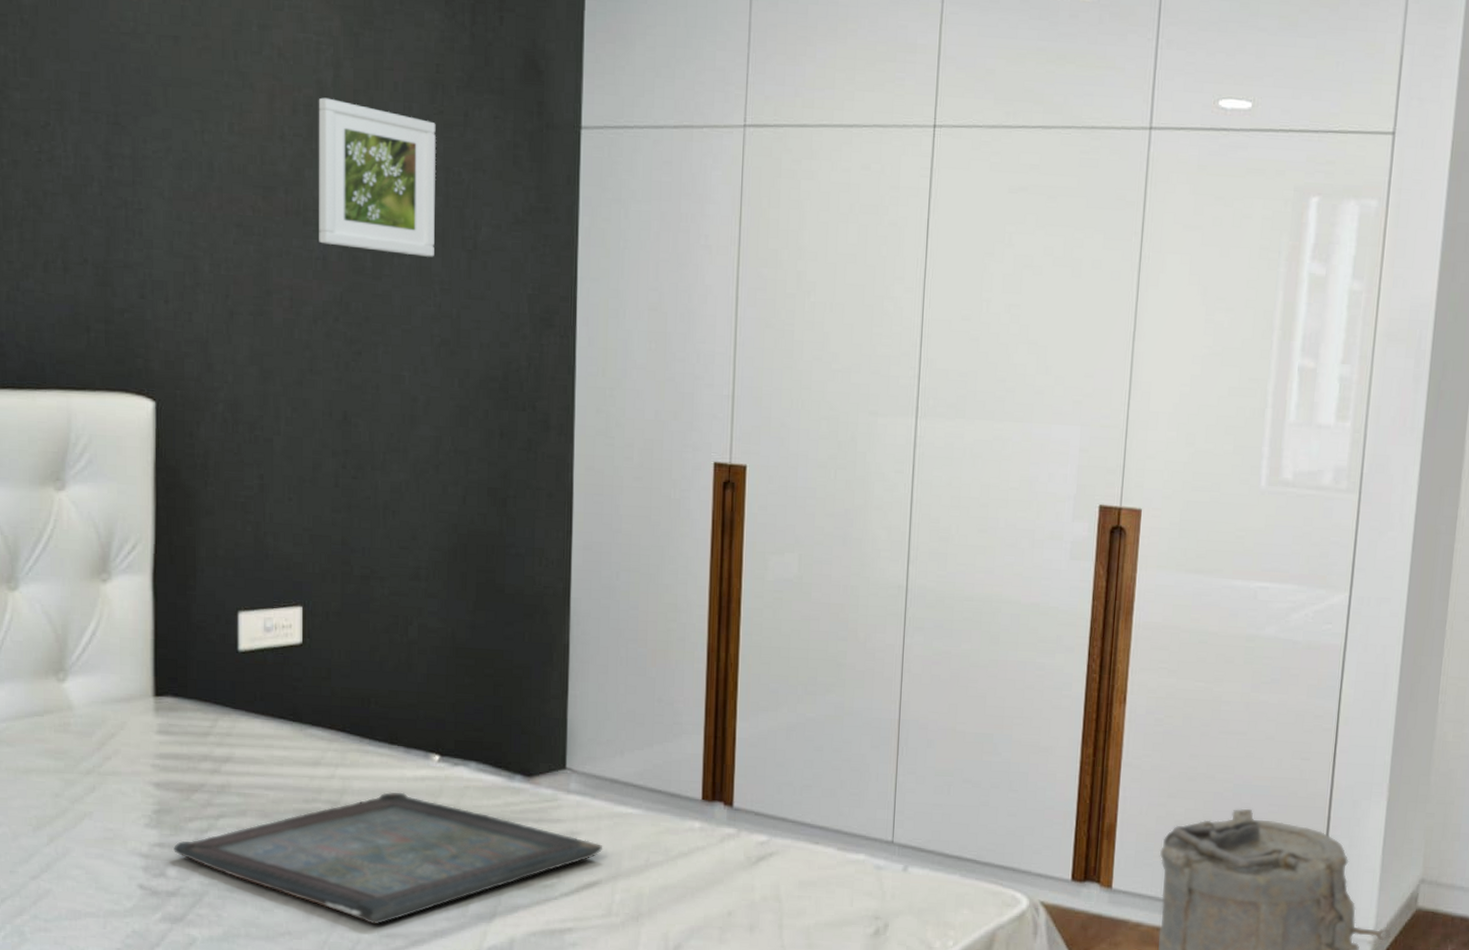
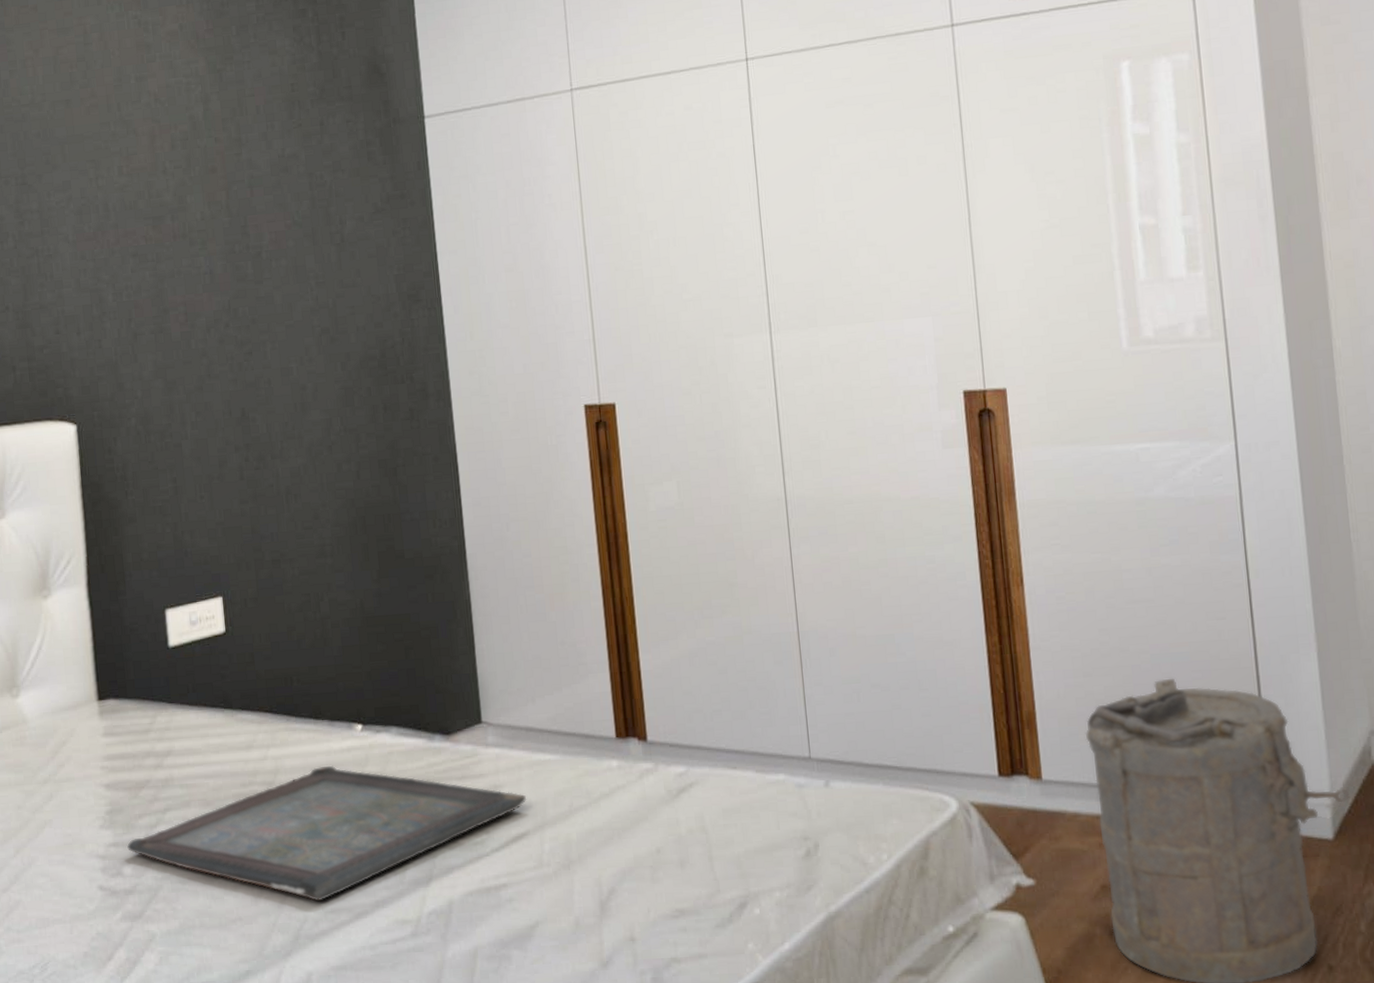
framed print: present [318,97,436,257] -> none [192,130,307,260]

